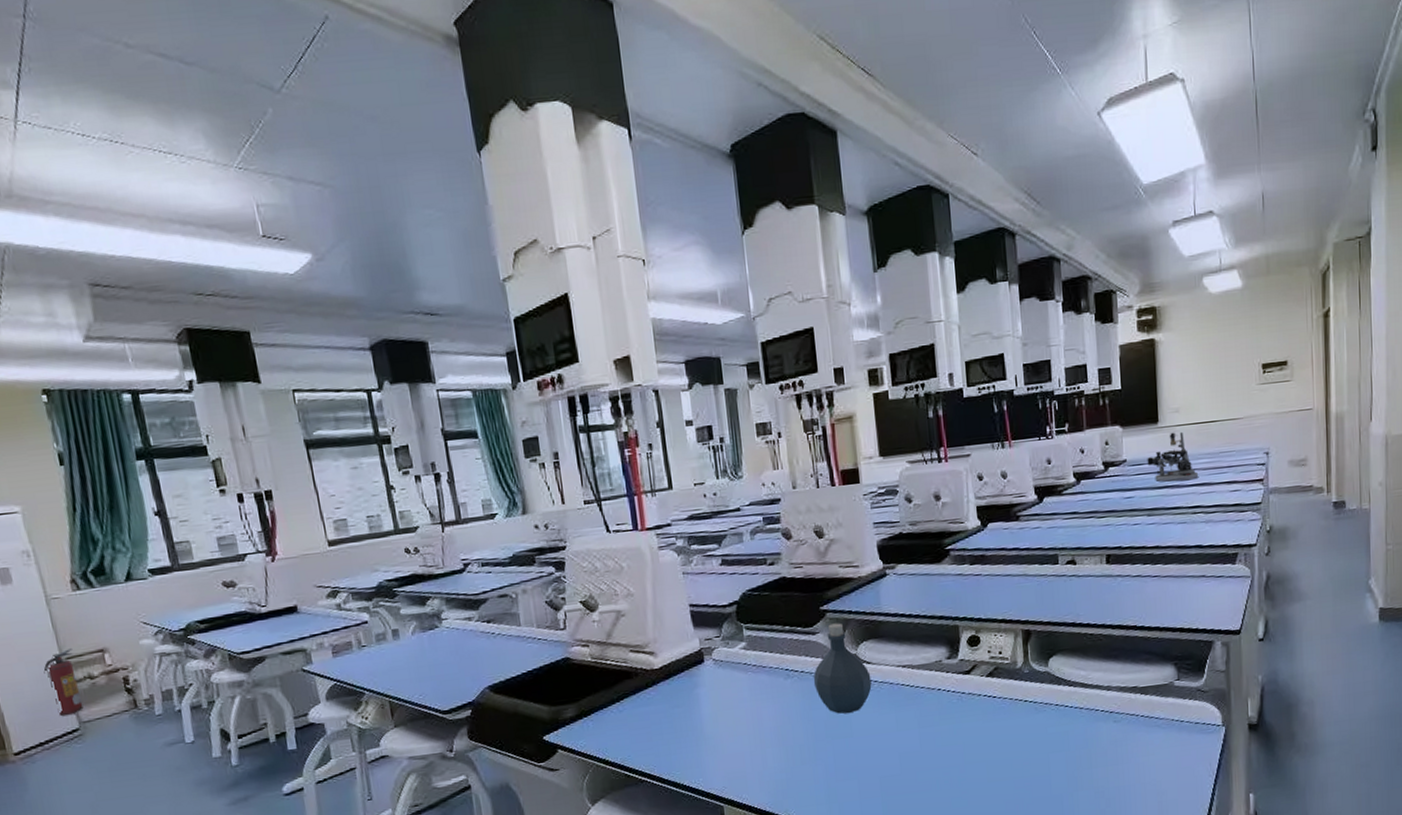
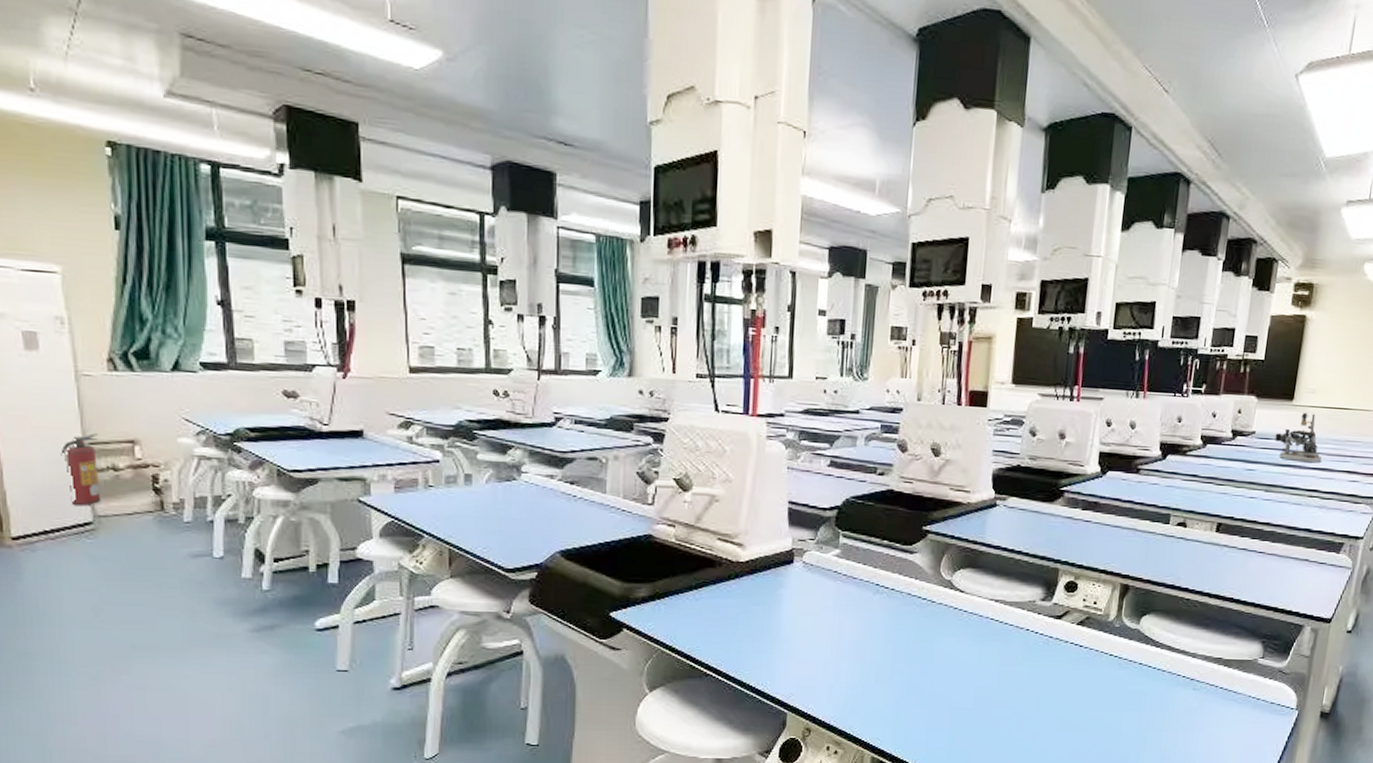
flask: present [813,622,872,714] -> none [902,545,962,640]

